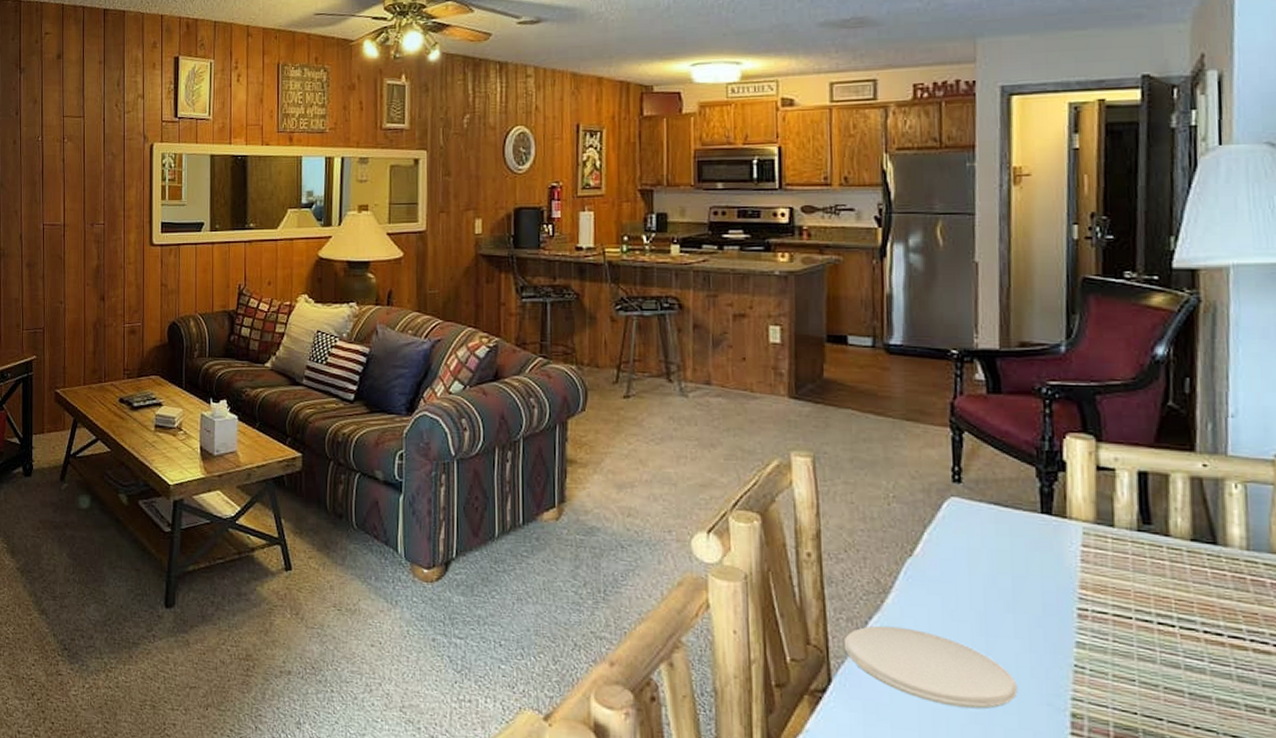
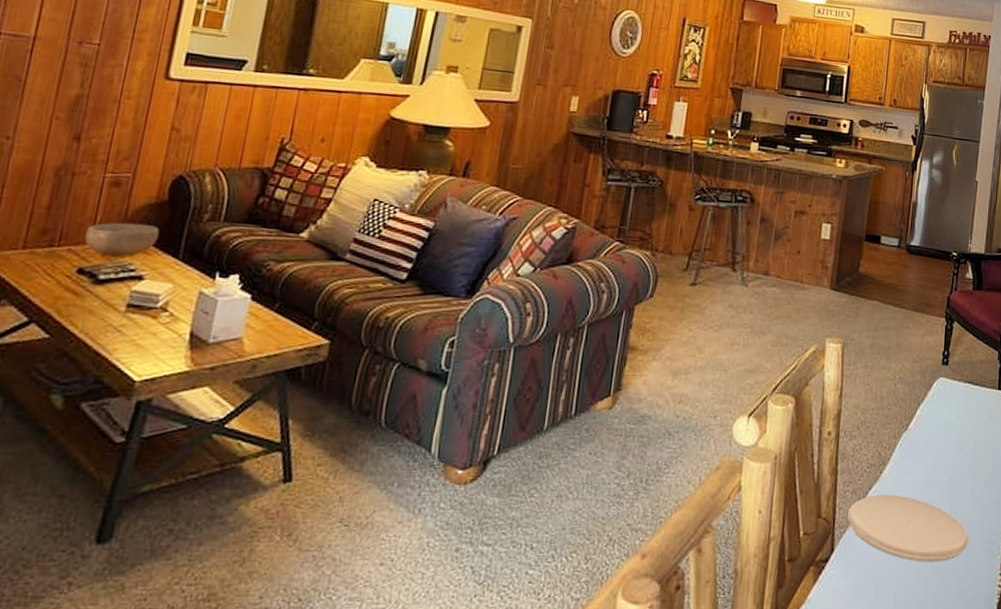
bowl: none [120,361,166,389] -> present [85,222,160,257]

